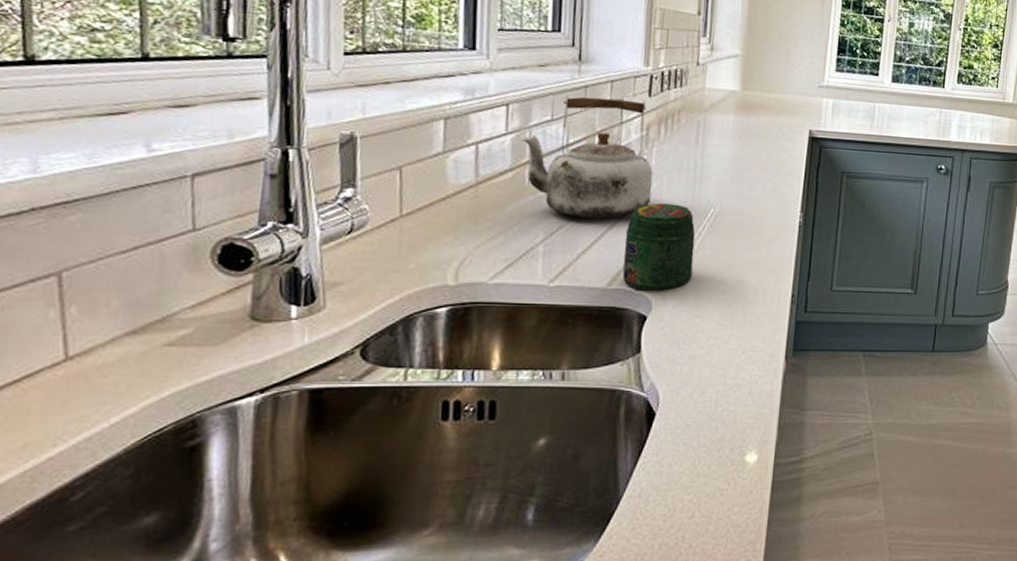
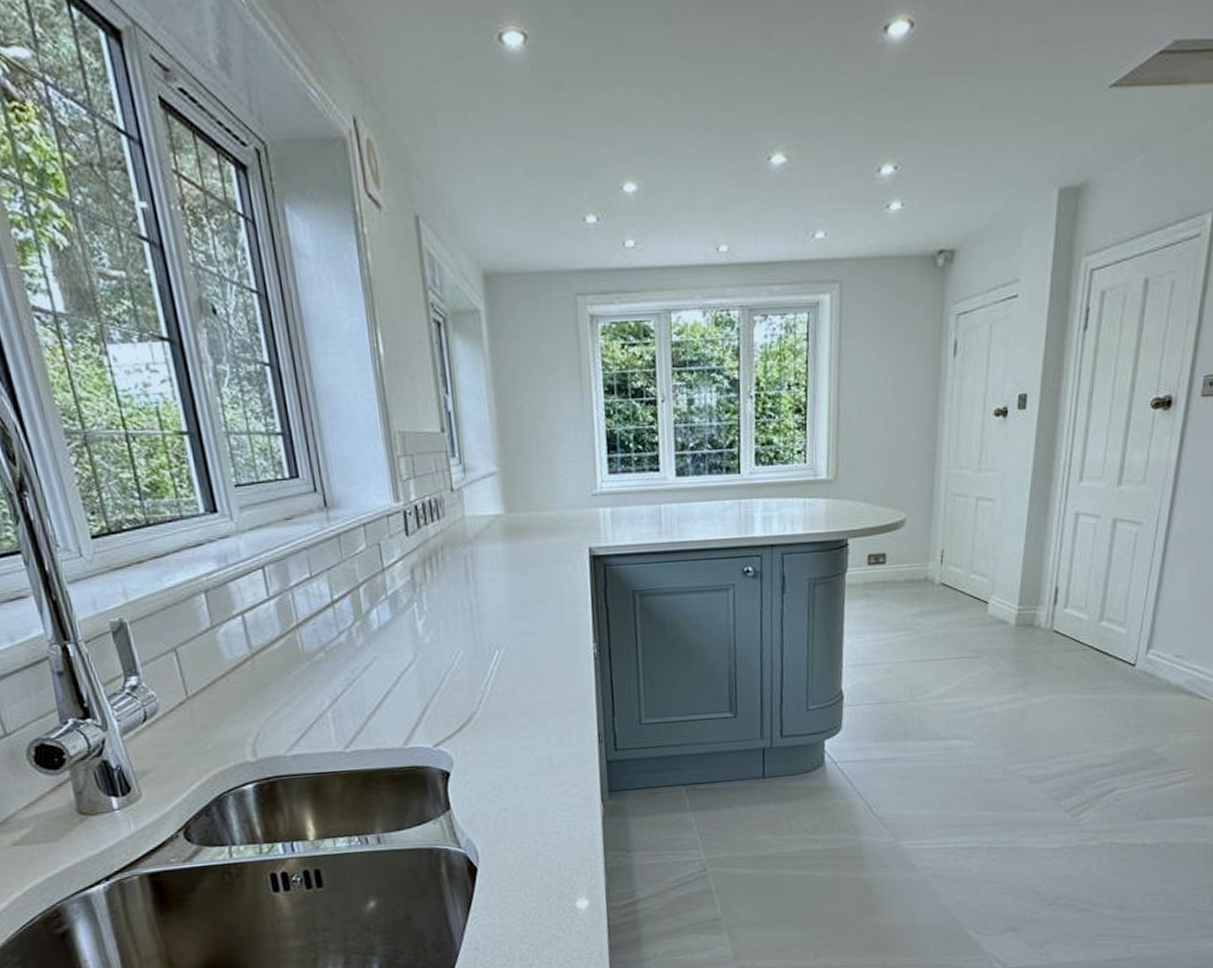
kettle: present [520,95,654,219] -> none [284,540,431,678]
jar: present [623,203,696,291] -> none [411,650,489,746]

